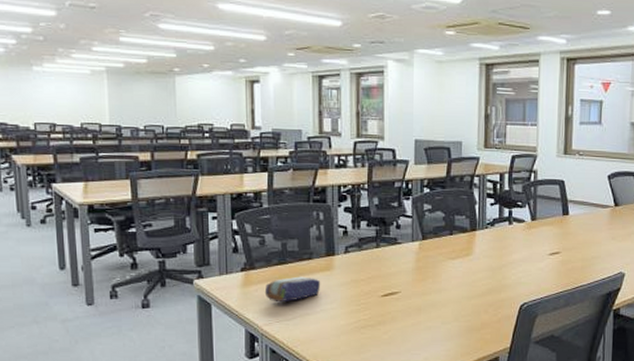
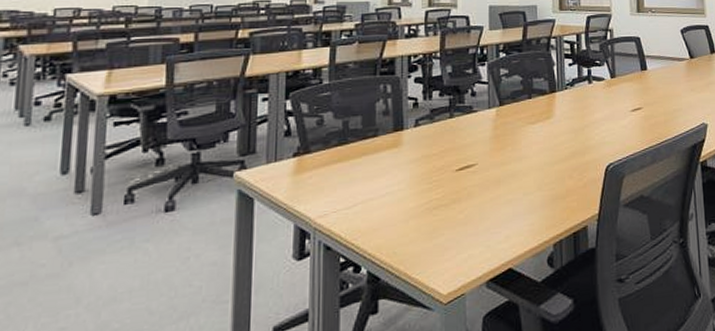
pencil case: present [264,276,321,303] -> none [320,156,387,189]

